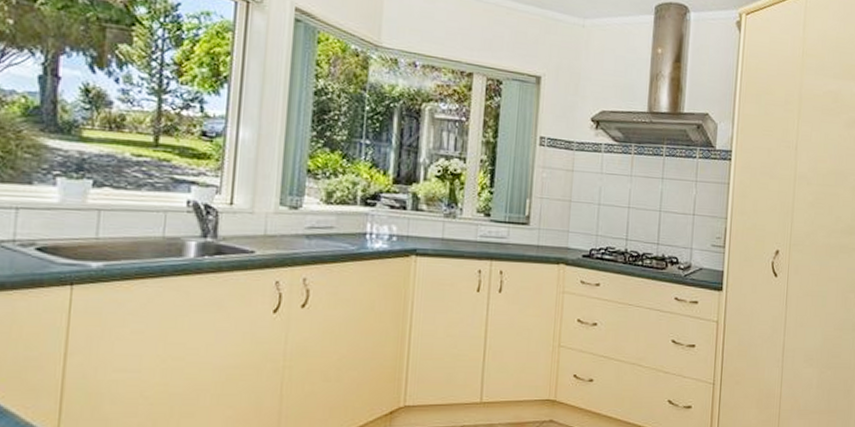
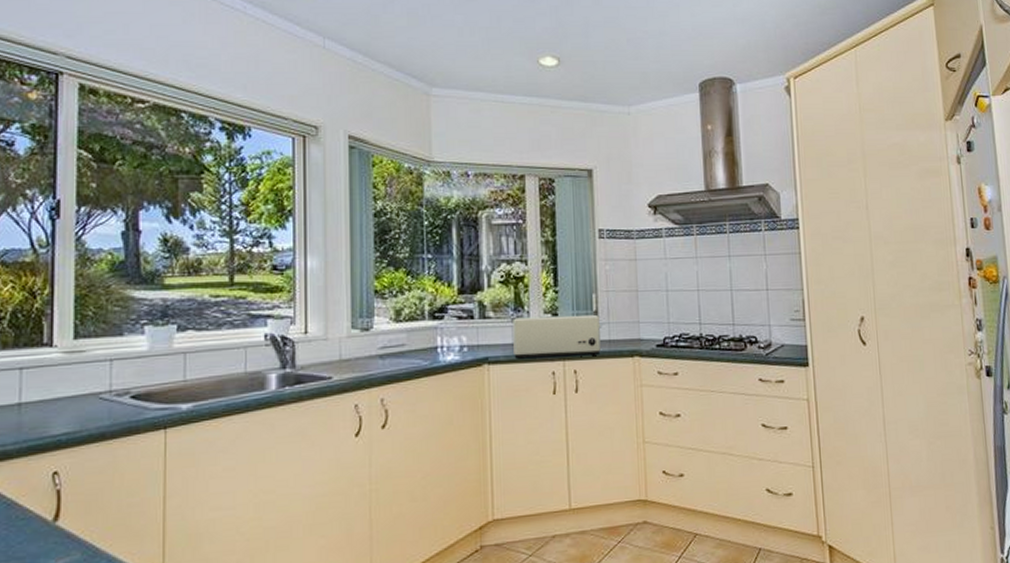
toaster: none [442,213,533,259] -> present [513,314,603,359]

